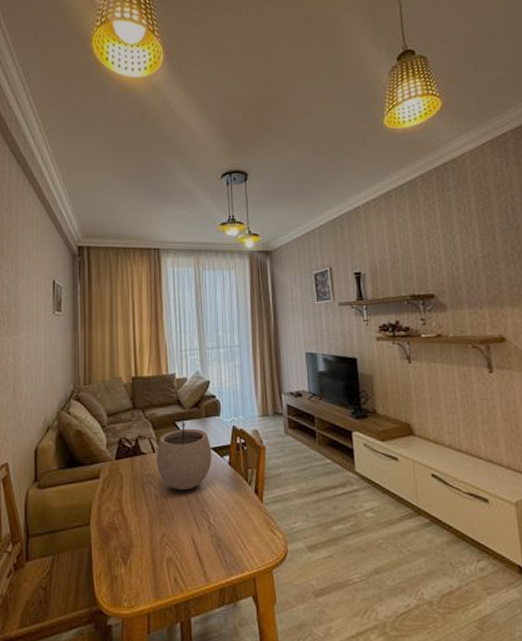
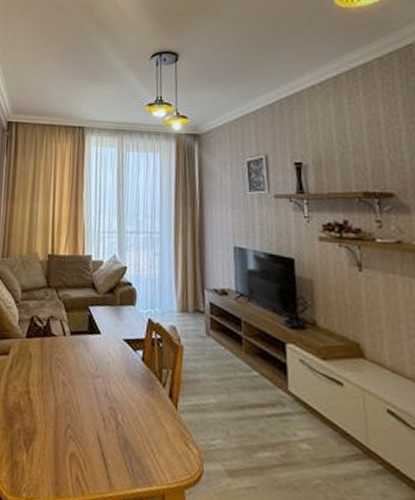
plant pot: present [156,414,212,491] -> none [66,299,125,382]

